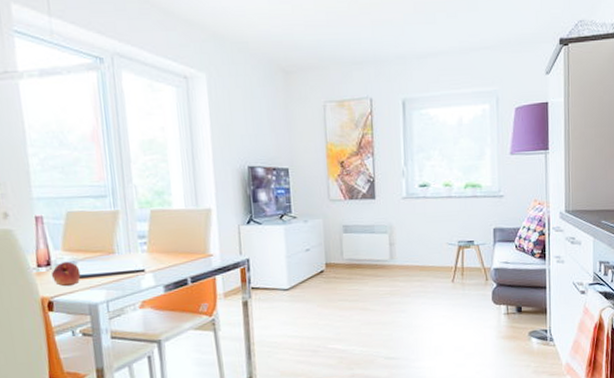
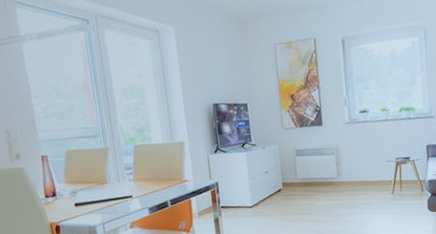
fruit: present [51,261,81,287] -> none [56,192,81,213]

